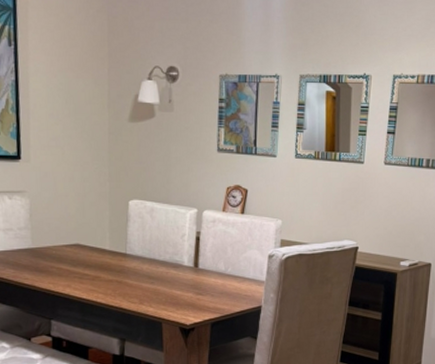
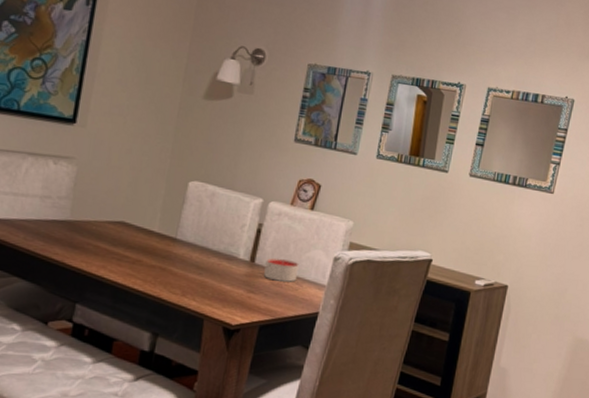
candle: none [208,261,238,282] -> present [264,258,299,282]

